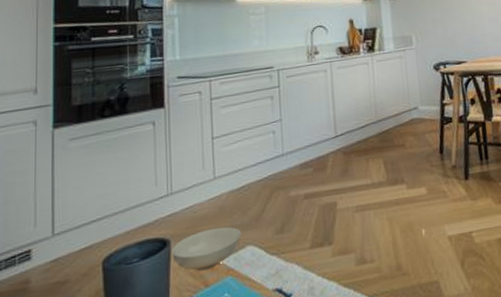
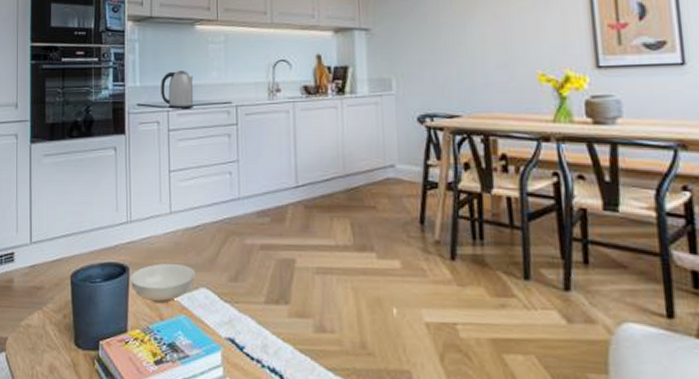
kettle: none [202,41,236,79] -> present [161,71,194,109]

